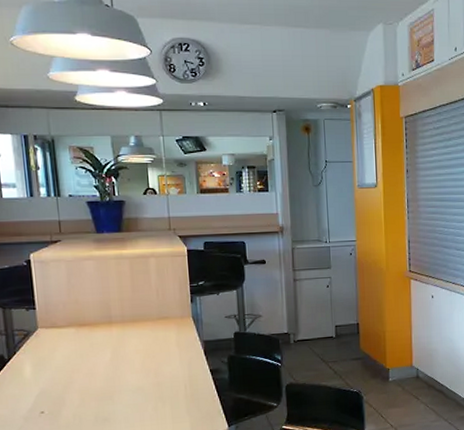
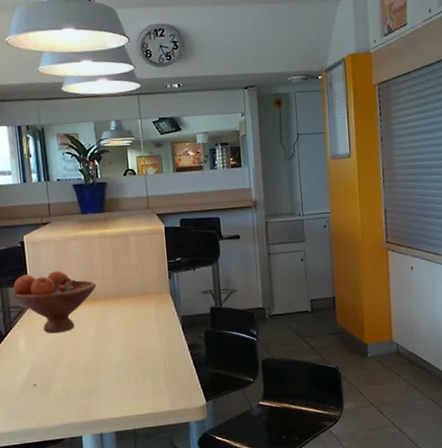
fruit bowl: none [16,292,113,358] -> present [12,271,97,333]

